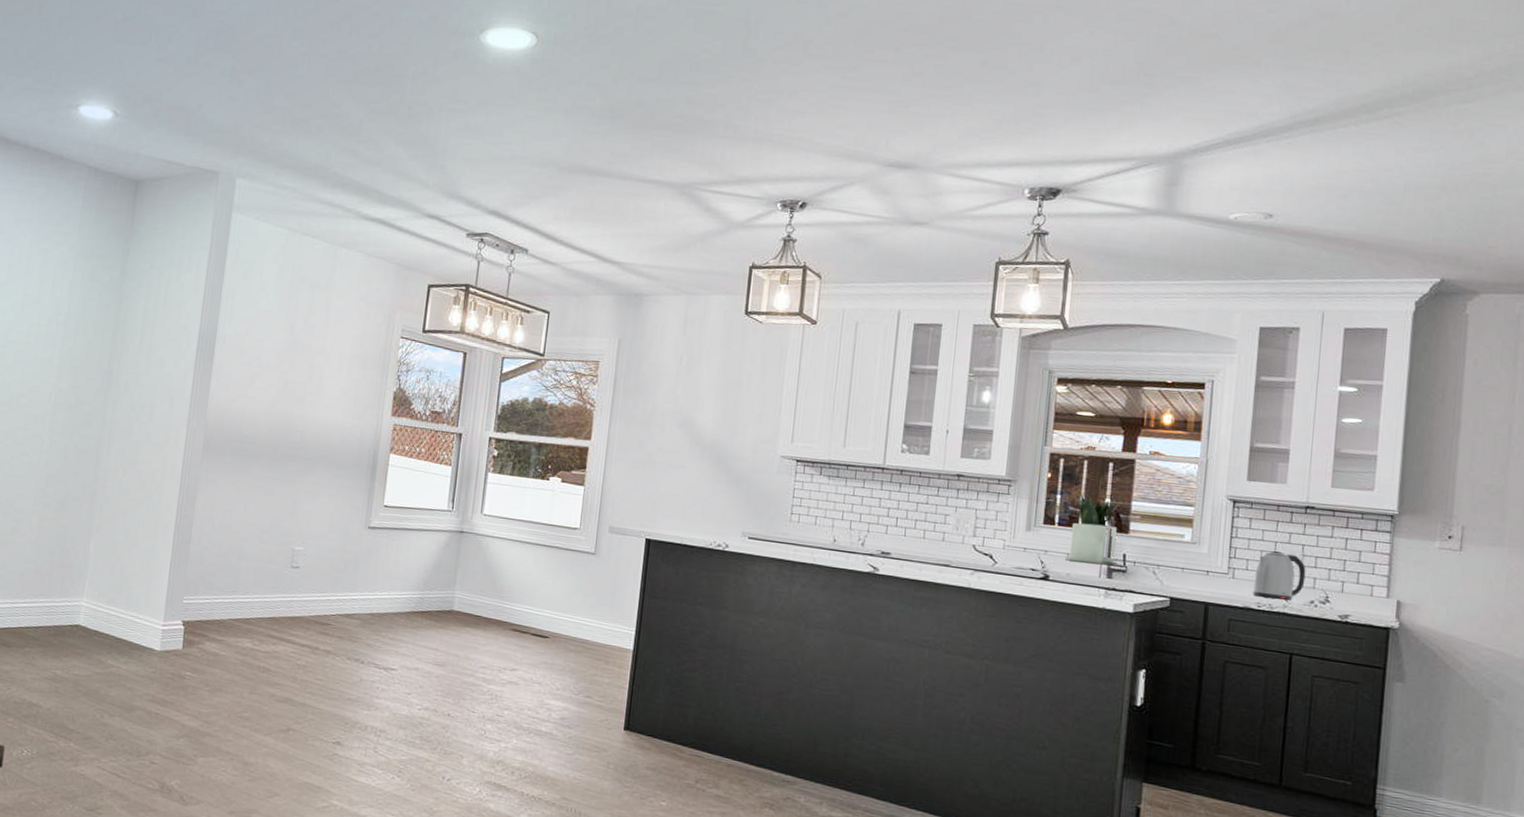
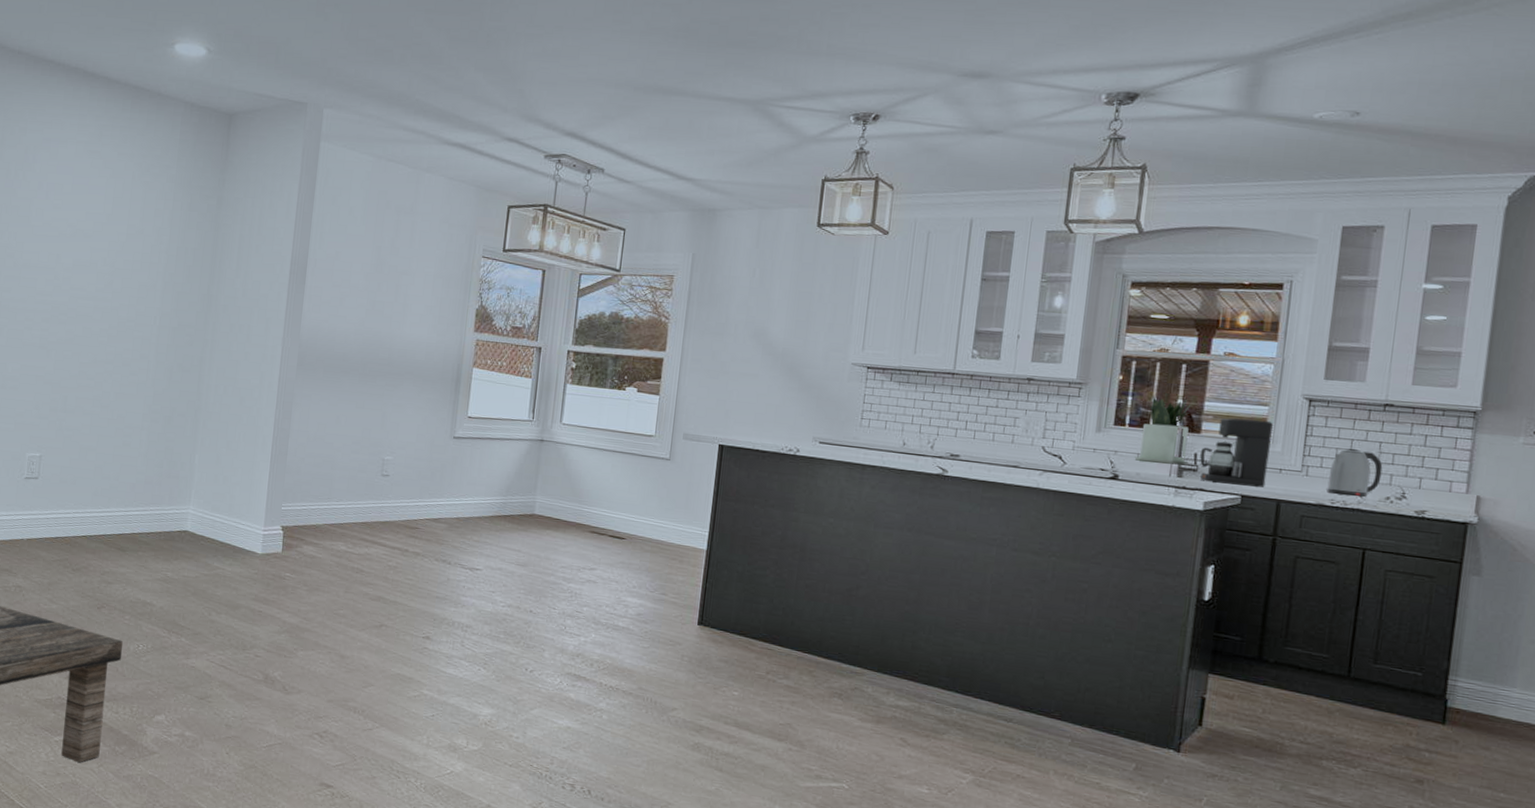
coffee maker: none [1129,518,1199,590] -> present [1199,418,1273,488]

